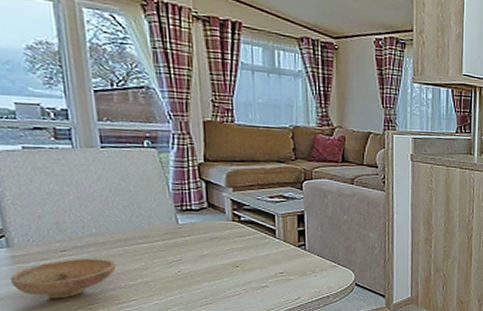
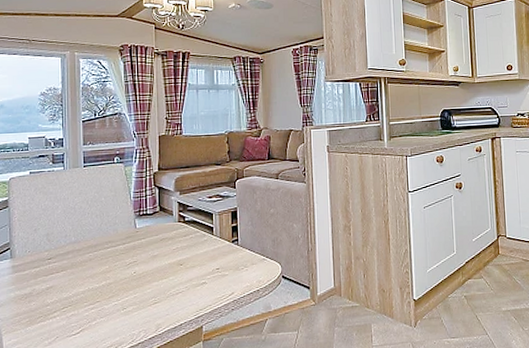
bowl: present [9,259,116,299] -> none [9,264,87,304]

